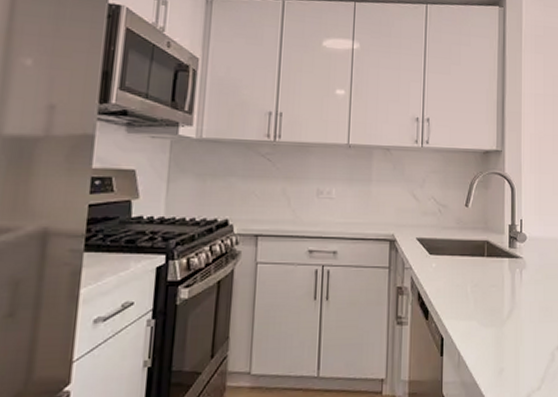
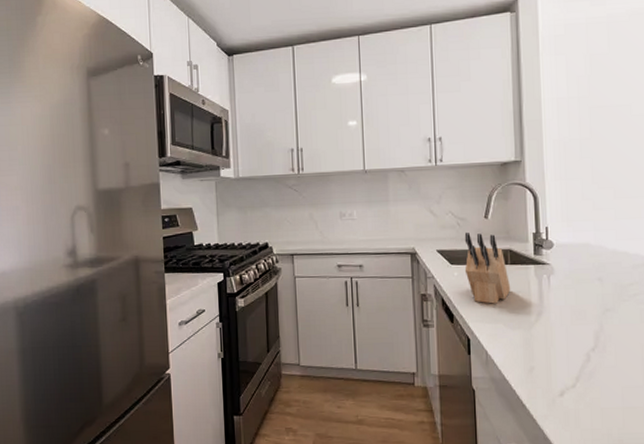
knife block: none [443,220,486,299] -> present [464,232,511,304]

